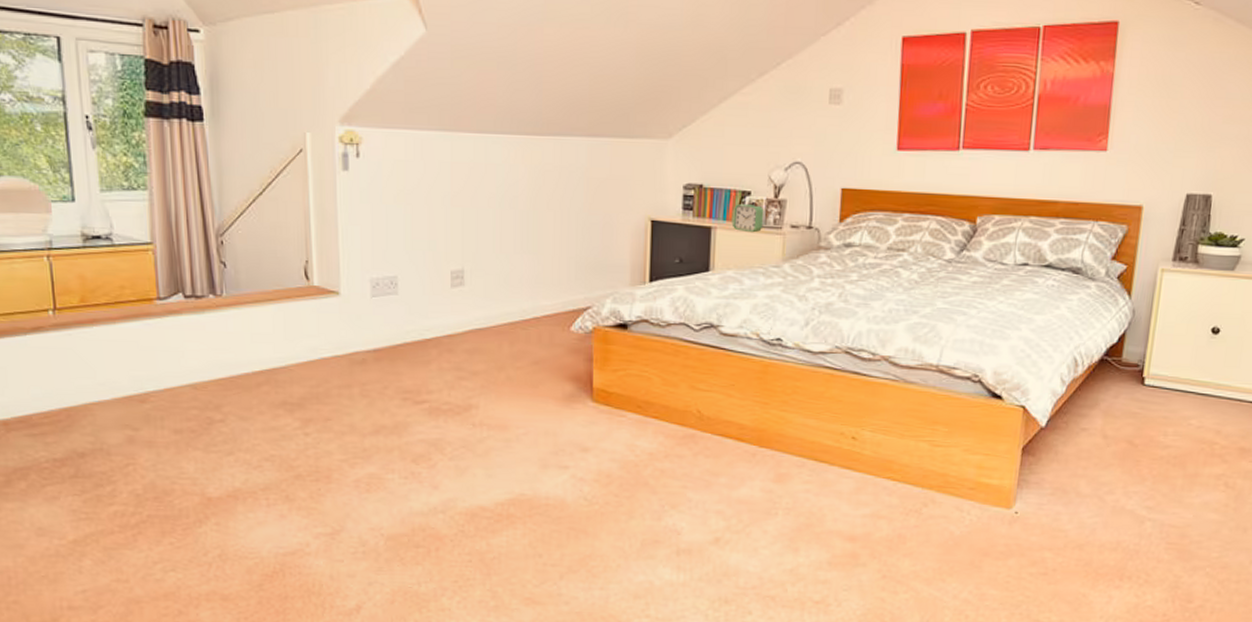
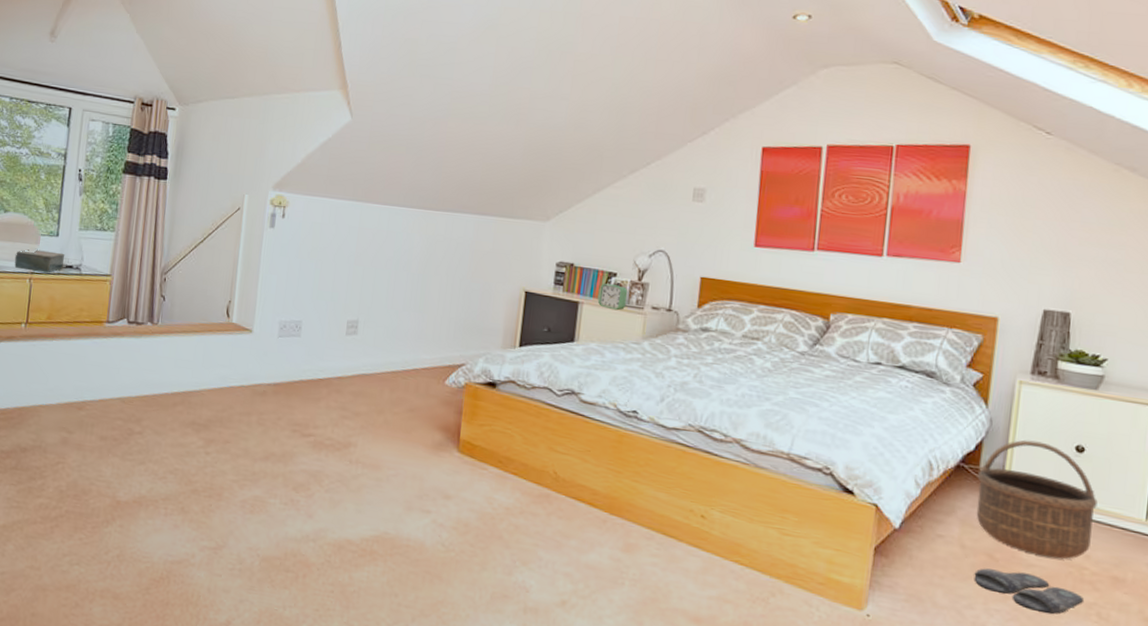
decorative box: none [23,220,88,247] -> present [14,249,64,273]
slippers: none [1115,454,1213,489] -> present [974,568,1083,614]
basket: none [1118,327,1230,437] -> present [976,440,1098,559]

